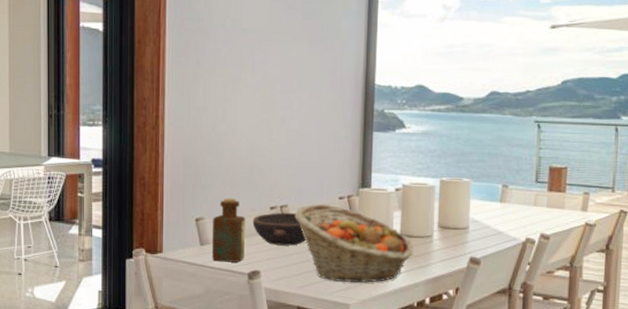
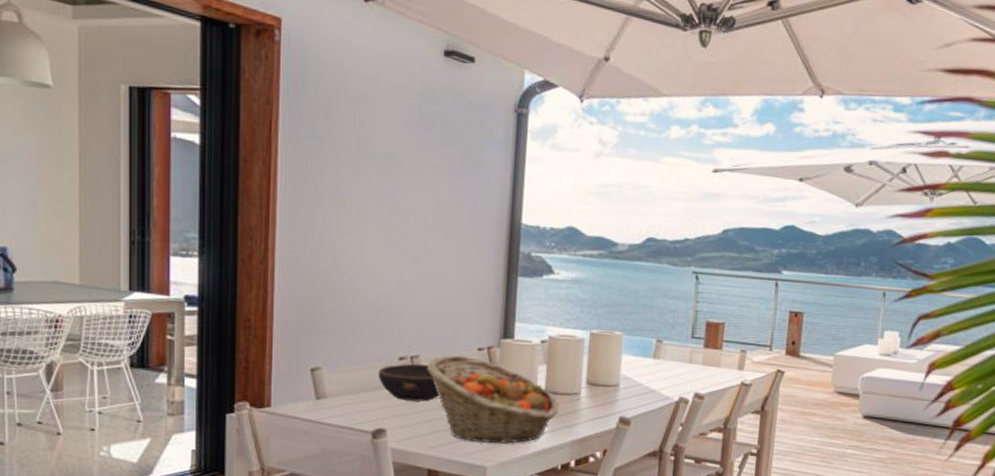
bottle: present [212,198,245,263] -> none [330,345,370,419]

